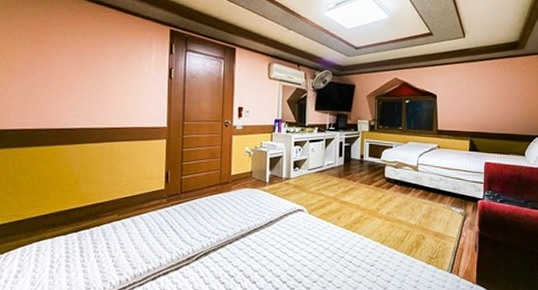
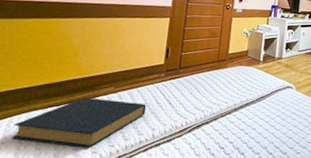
hardback book: none [26,225,151,277] -> present [11,97,147,148]

